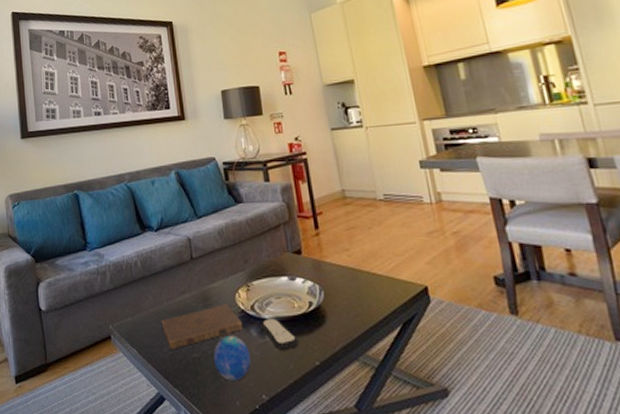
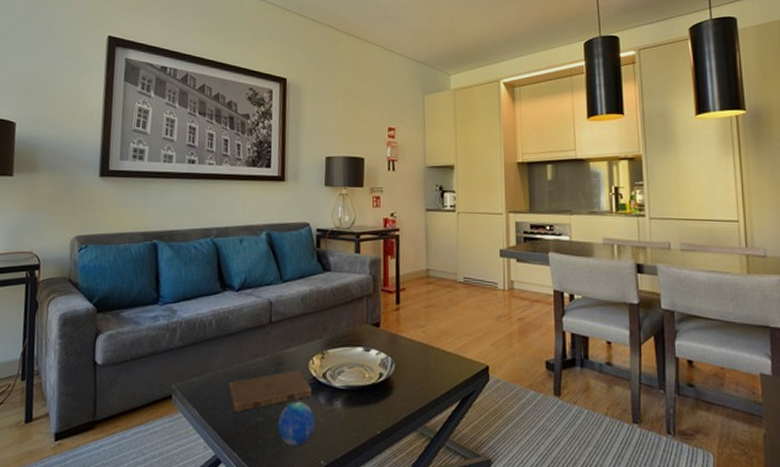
remote control: present [260,318,299,351] -> none [329,387,365,419]

